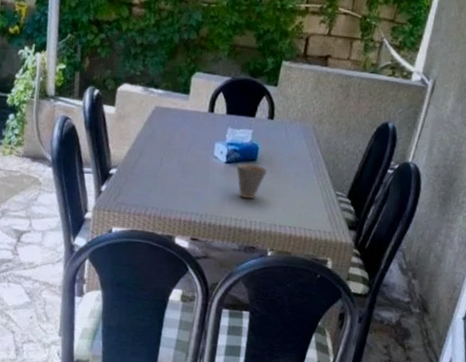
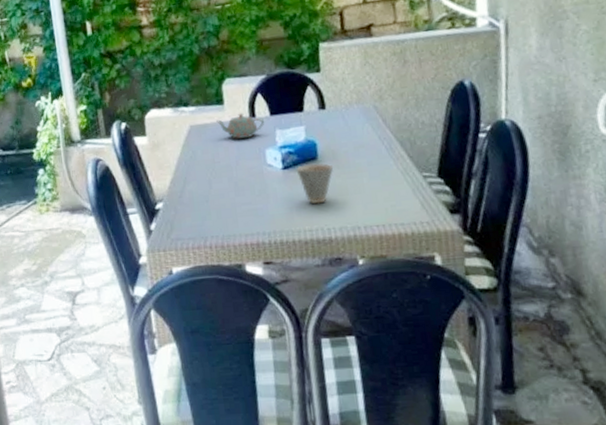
teapot: none [179,105,221,129] -> present [216,112,265,139]

